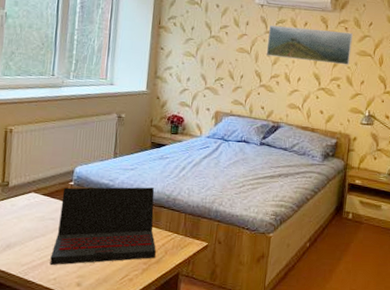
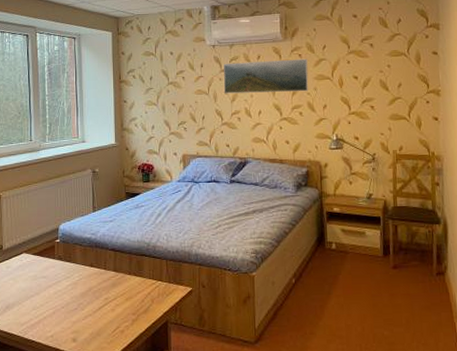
laptop: present [50,187,156,266] -> none [46,237,143,323]

